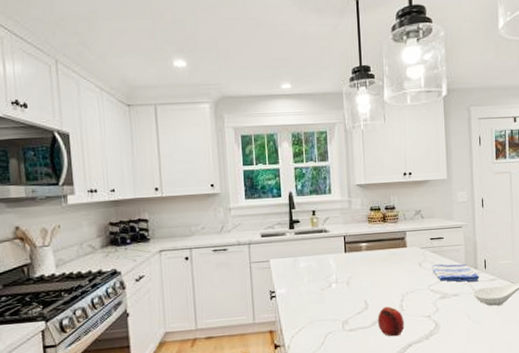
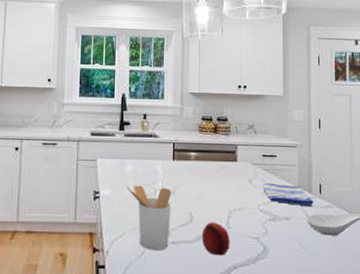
utensil holder: none [301,279,347,340] -> present [126,185,172,251]

